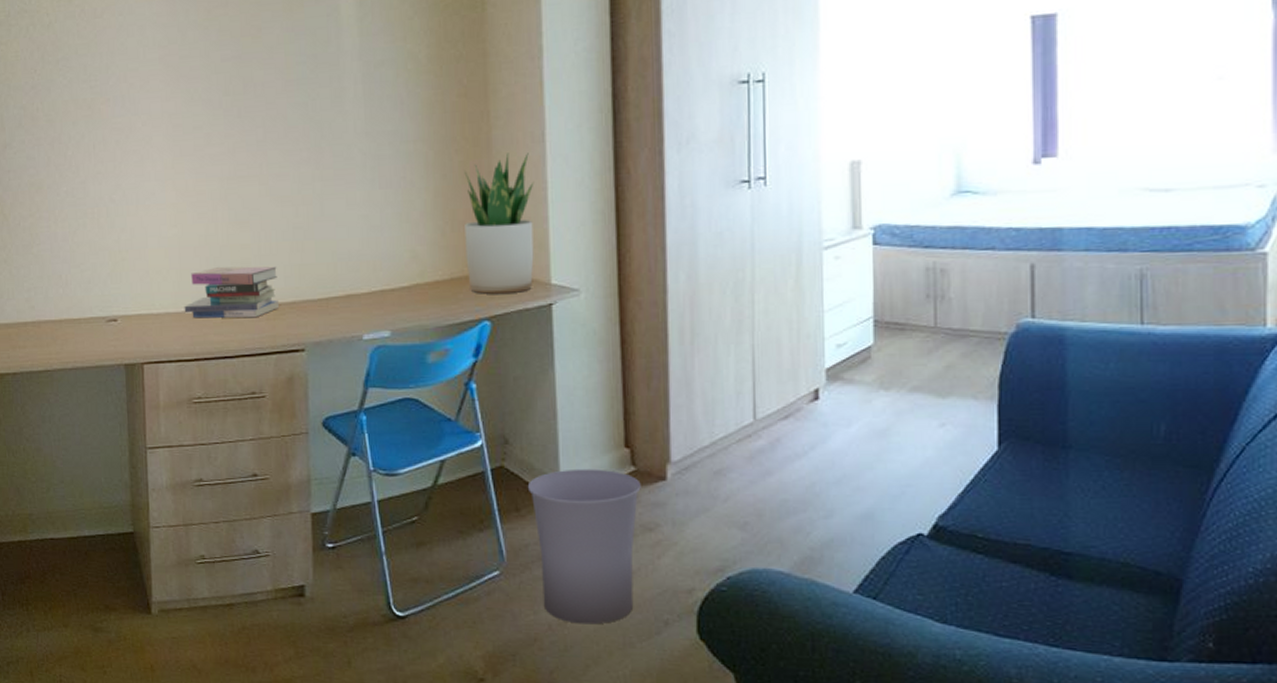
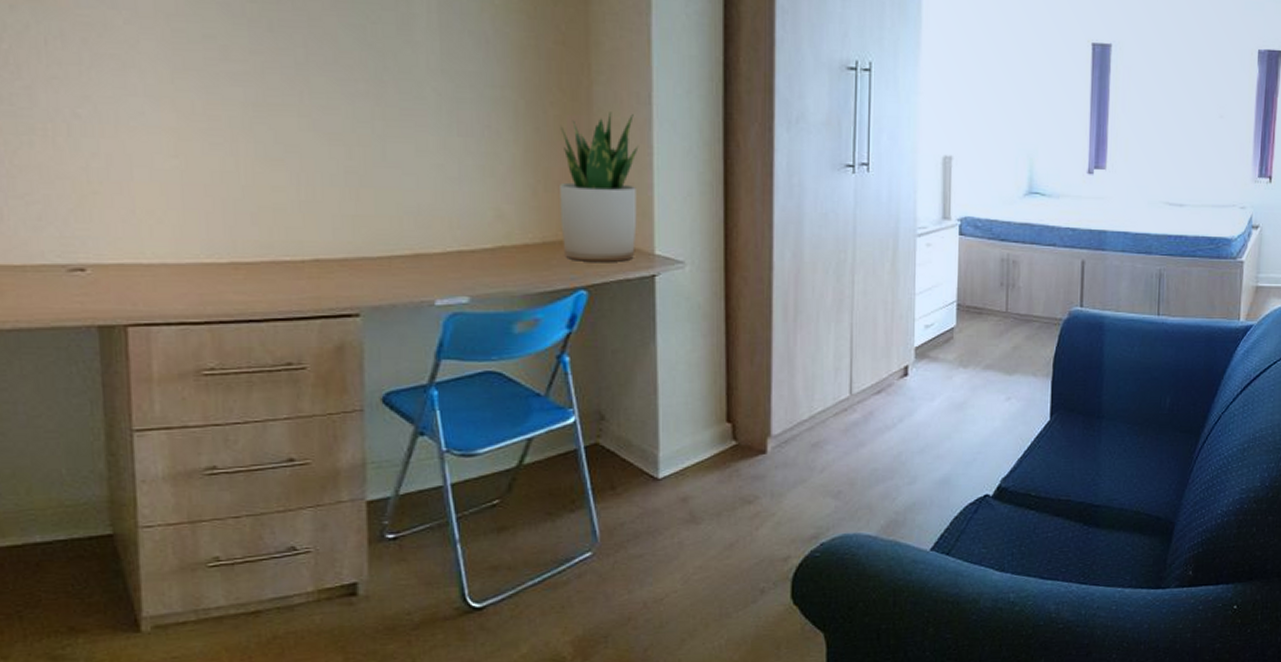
books: present [184,266,280,319] -> none [189,210,327,275]
waste bin: present [527,468,641,625] -> none [624,444,741,600]

